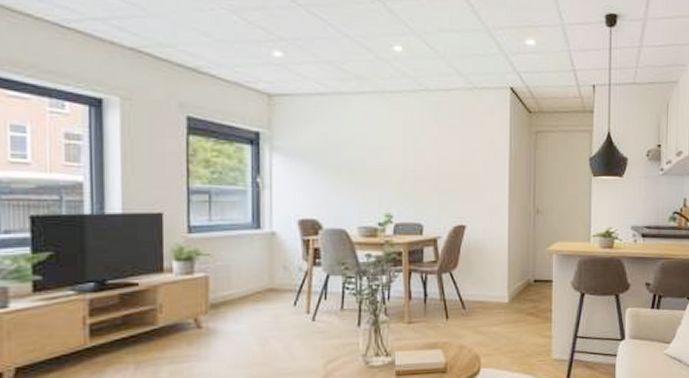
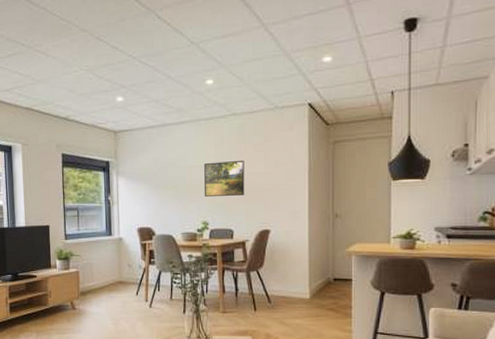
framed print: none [387,143,438,186] -> present [204,160,245,198]

